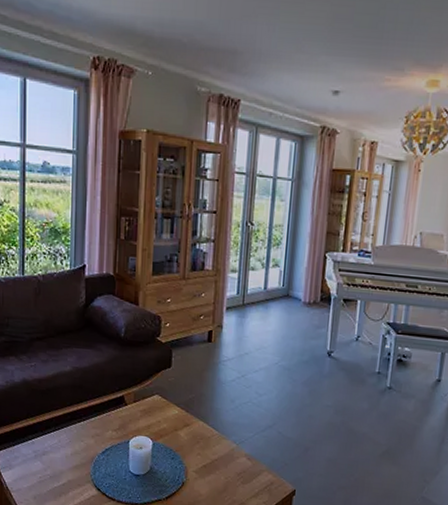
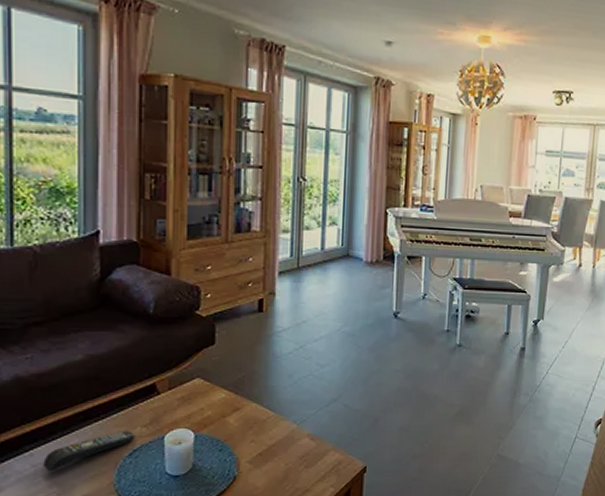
remote control: none [41,431,107,458] -> present [43,430,135,472]

